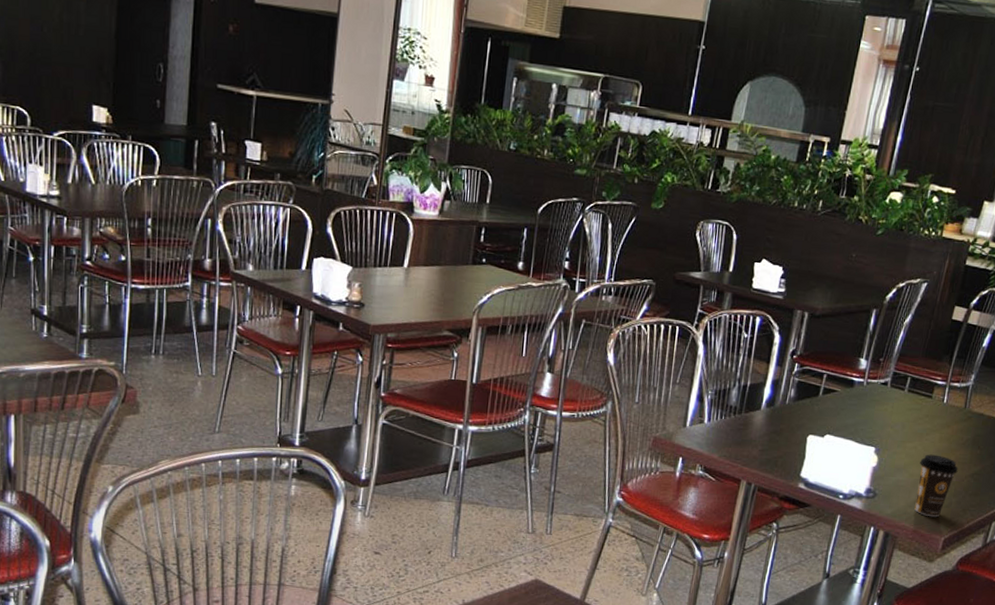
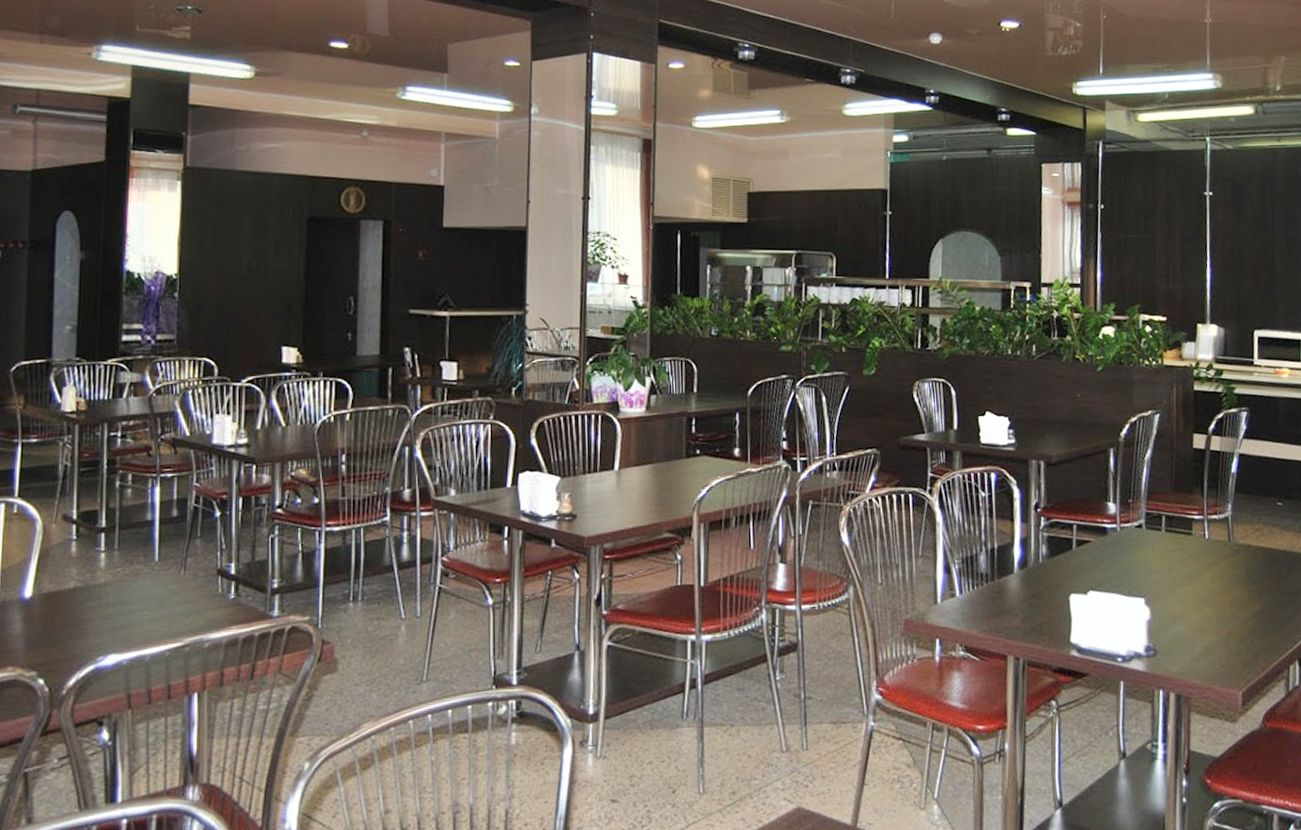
coffee cup: present [914,454,958,517] -> none [1195,597,1239,670]

